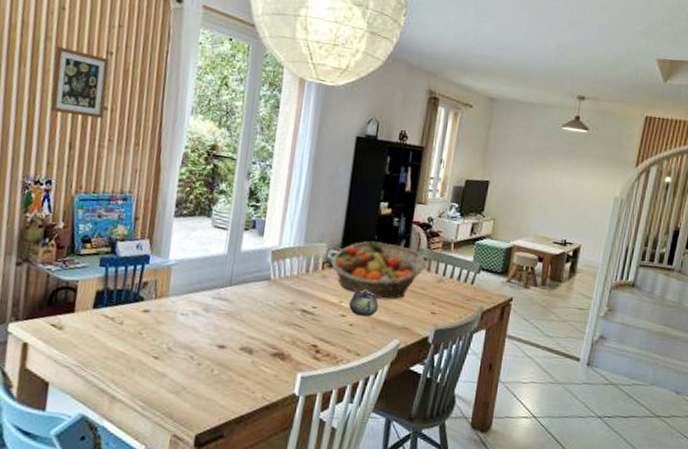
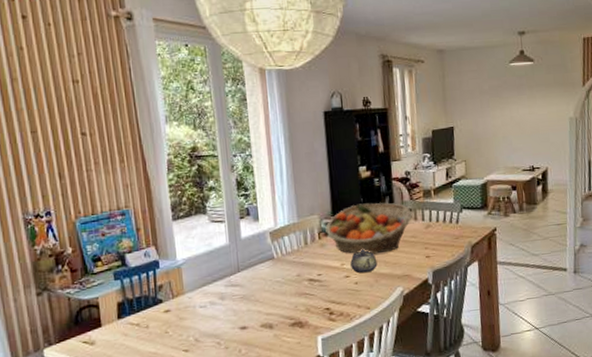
picture frame: present [50,45,110,119] -> none [24,84,85,147]

